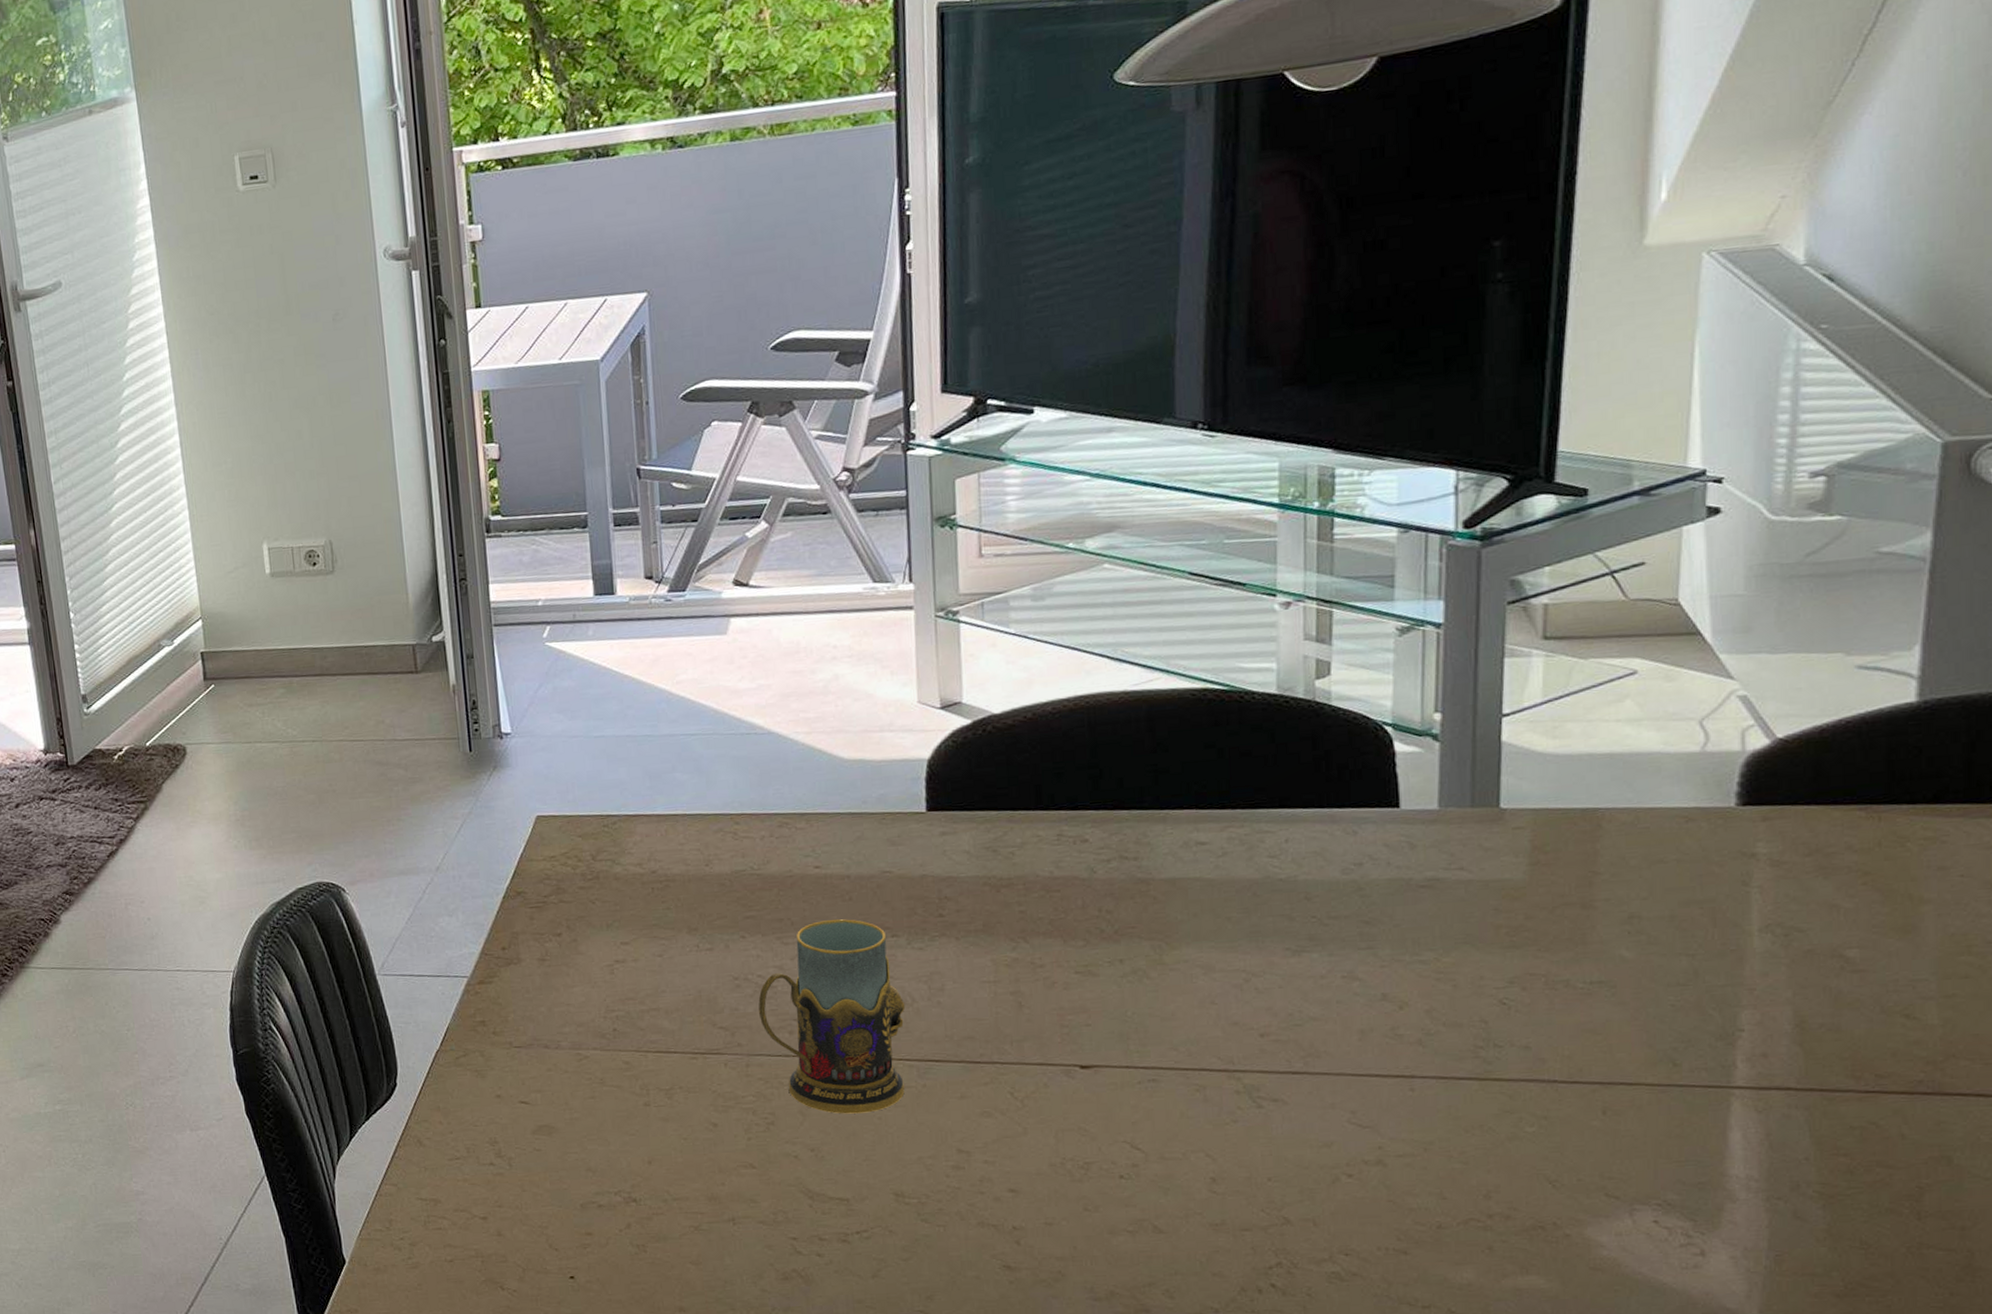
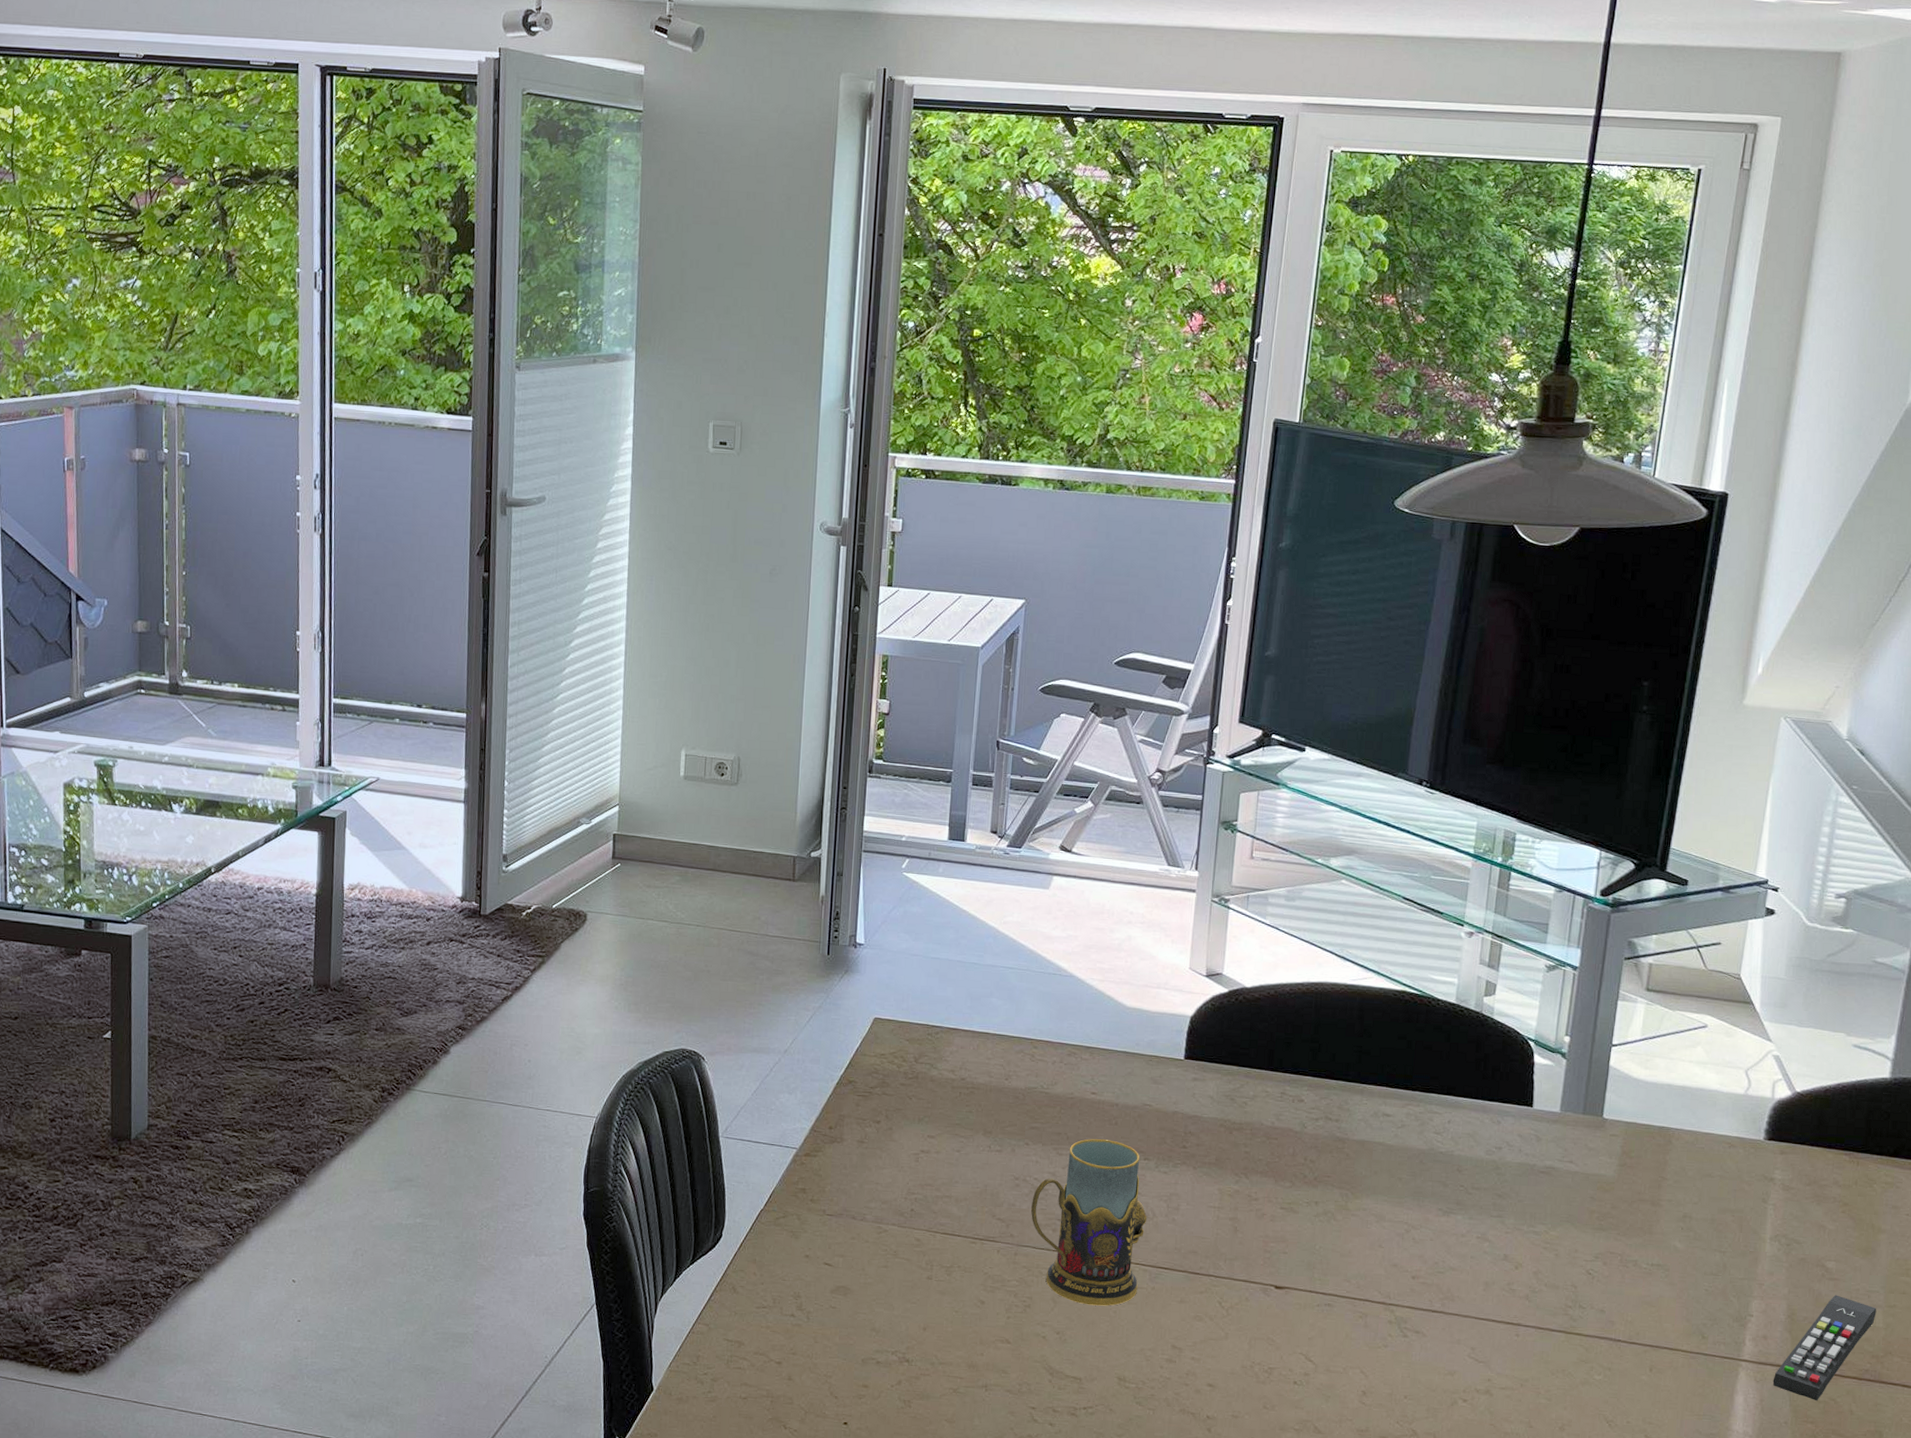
remote control: none [1782,990,1927,1127] -> present [1772,1295,1877,1400]

